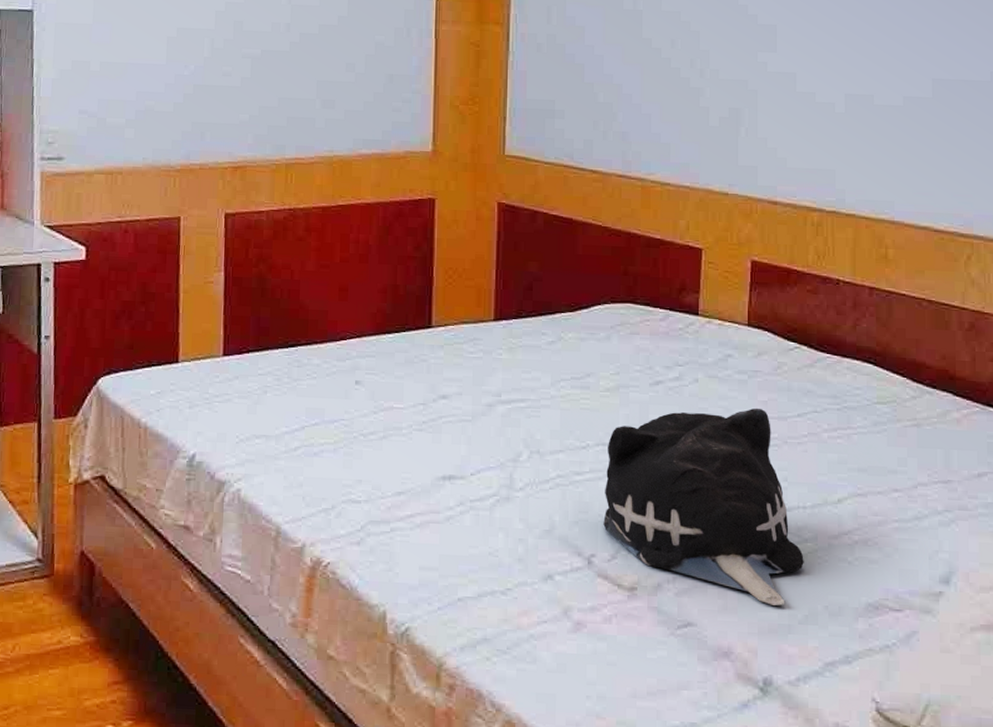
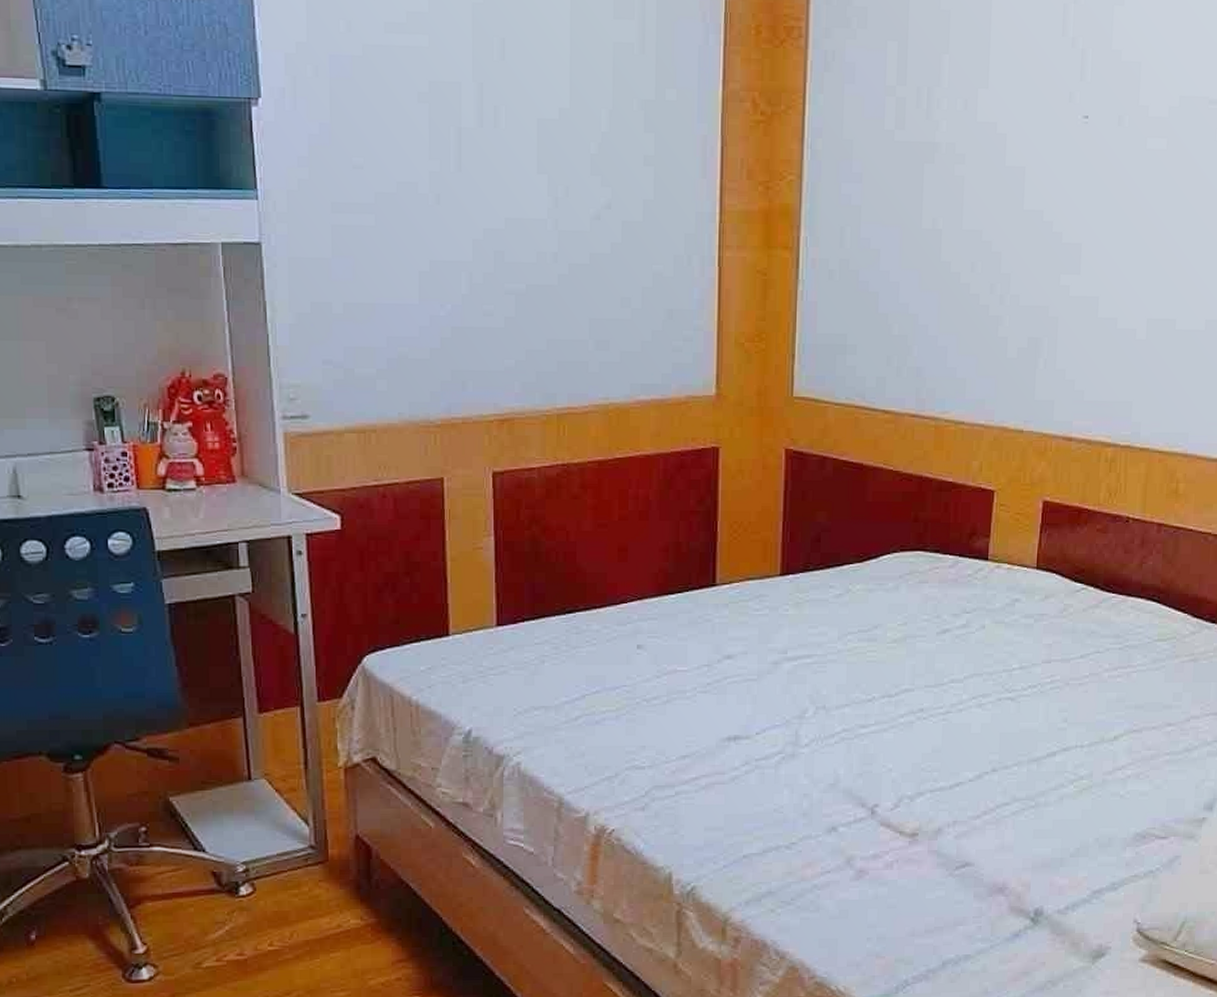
plush toy: present [603,407,804,606] -> none [887,651,1079,841]

